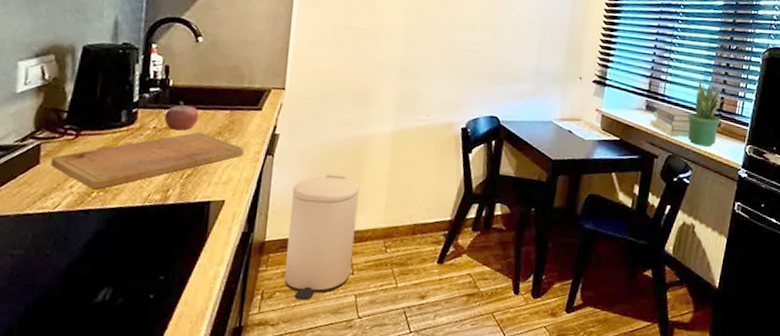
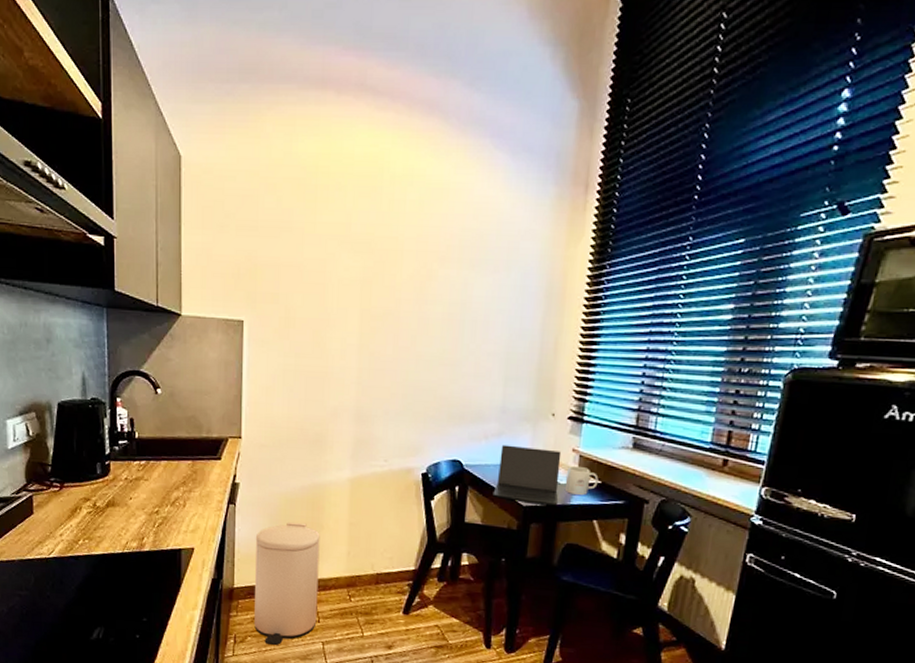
cutting board: present [51,132,244,190] -> none [43,482,208,538]
fruit: present [164,101,199,131] -> none [134,453,164,481]
laptop: none [525,103,587,161] -> present [492,444,562,507]
mug: none [588,123,617,151] -> present [564,465,599,496]
books: present [649,107,691,137] -> none [637,445,689,479]
planter: present [687,82,723,147] -> none [684,414,732,490]

